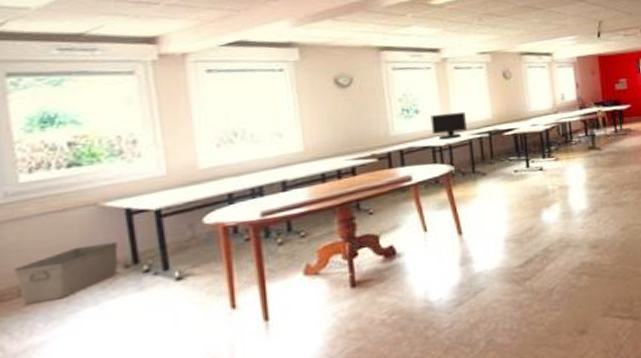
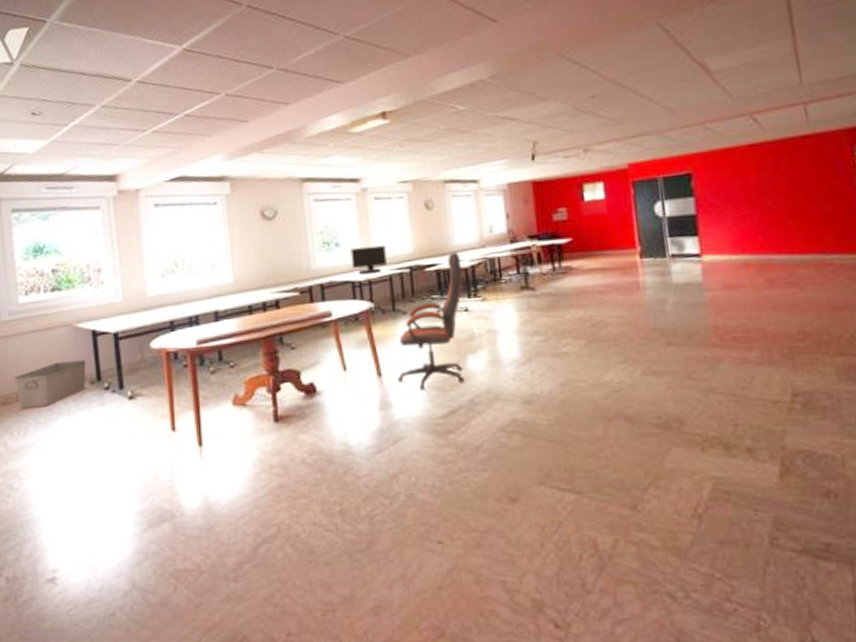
office chair: none [478,117,540,244] -> present [398,251,464,390]

